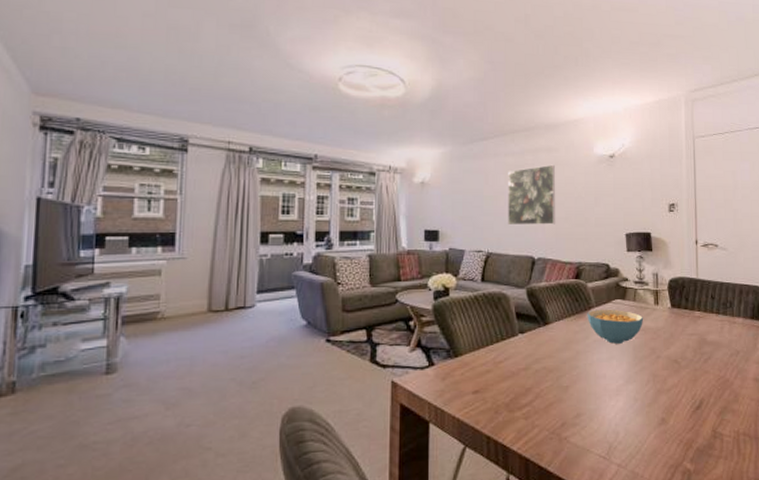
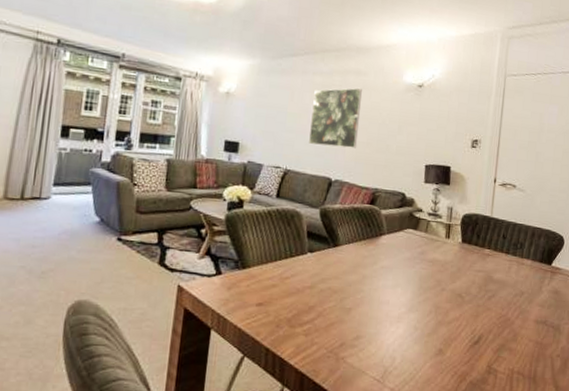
cereal bowl: present [587,309,644,344] -> none [377,236,434,273]

